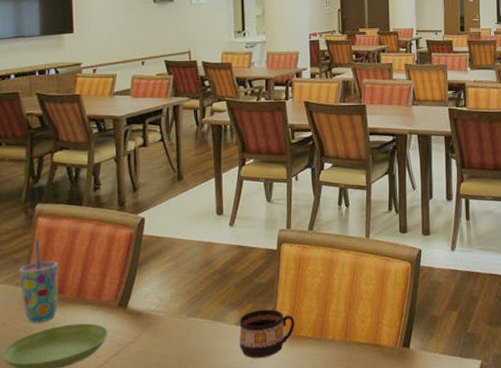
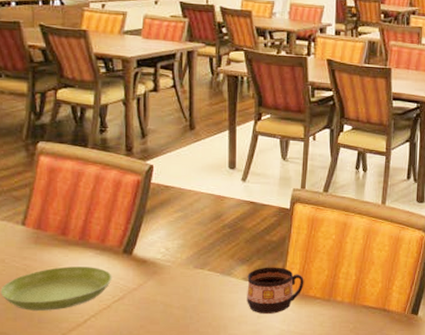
cup: present [19,240,58,323] -> none [19,179,60,263]

